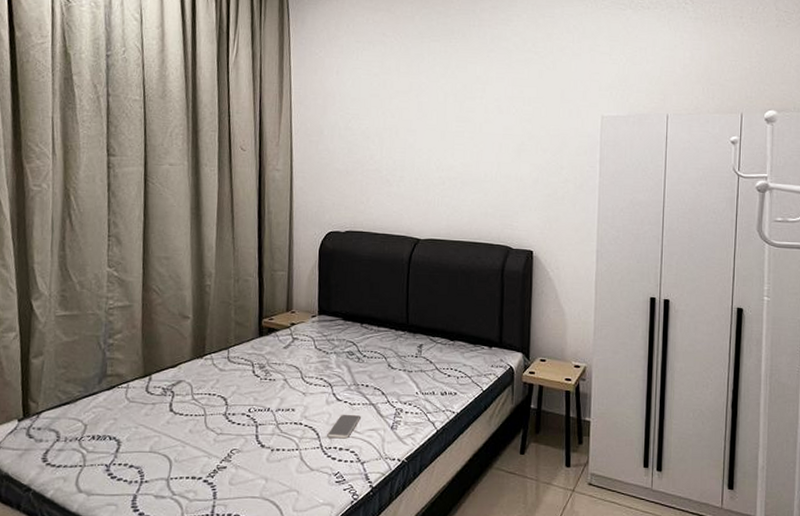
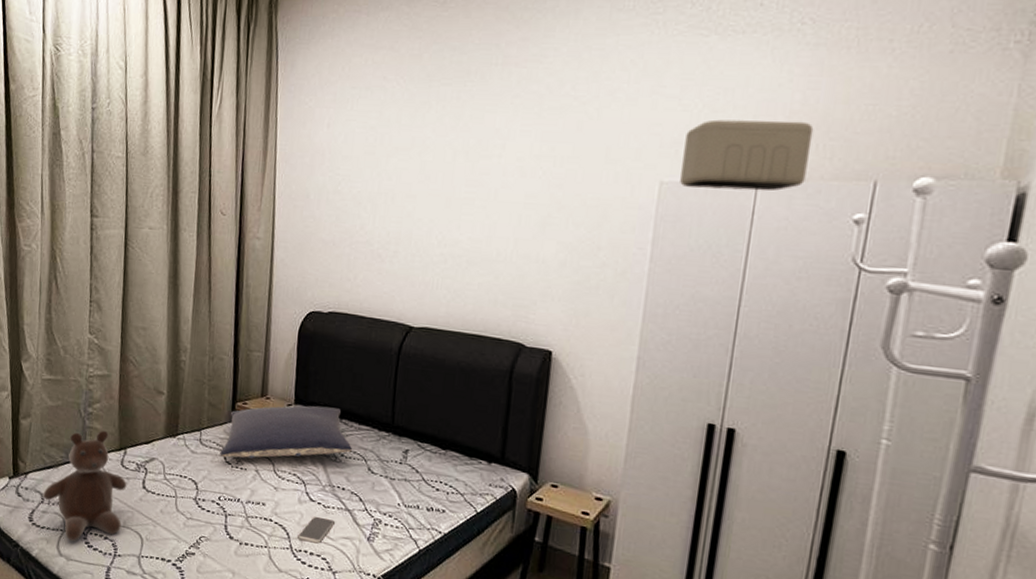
teddy bear: none [58,359,153,476] -> present [43,430,127,542]
pillow: none [248,314,373,371] -> present [220,405,352,459]
storage box: none [615,70,700,122] -> present [680,119,814,192]

